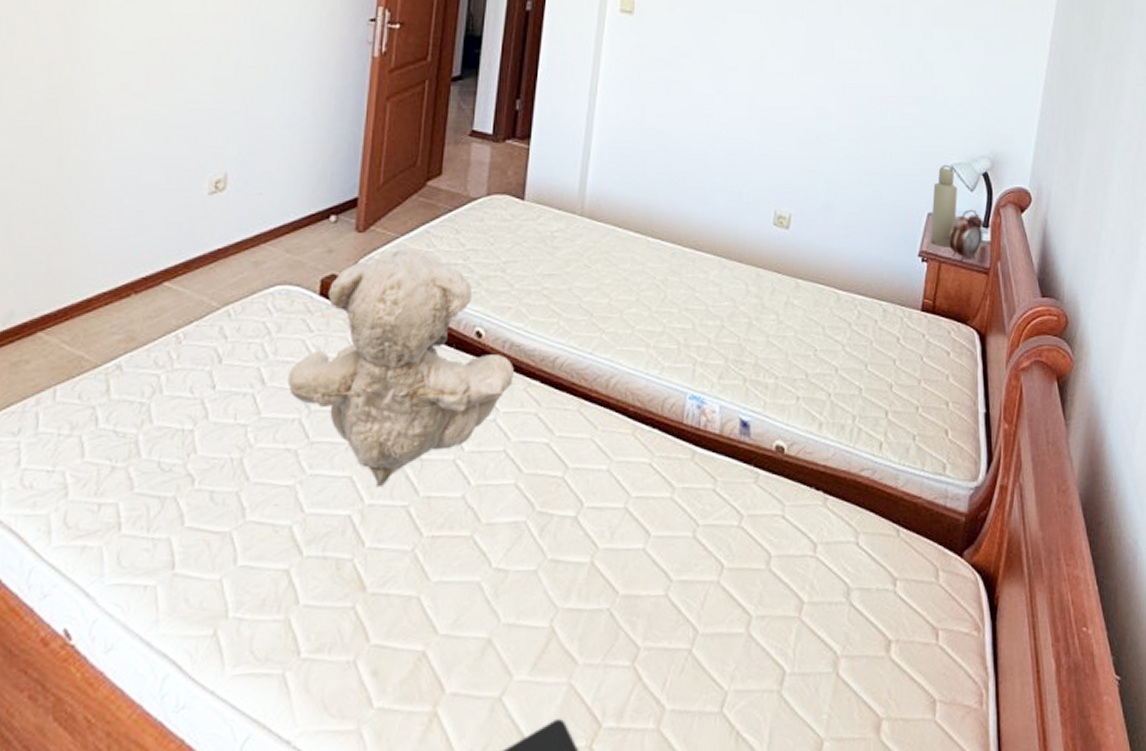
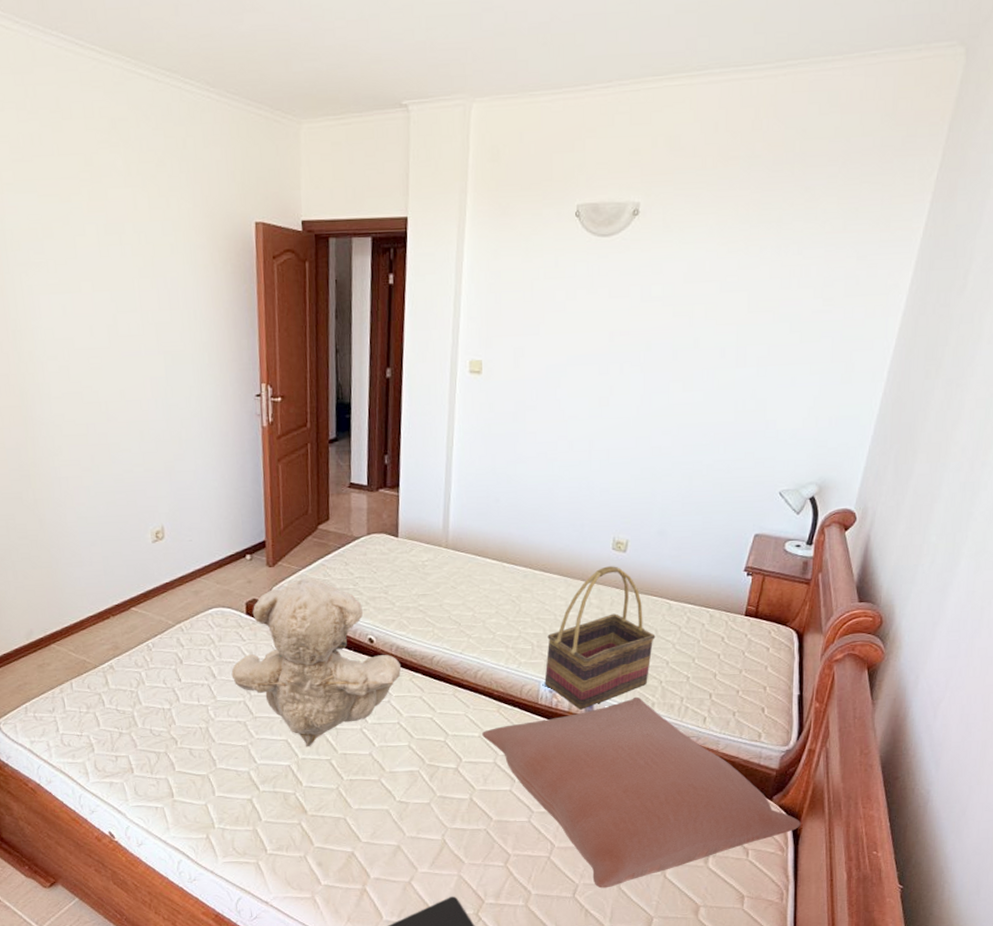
pillow: none [612,414,997,697] -> present [482,696,800,889]
woven basket: none [692,245,823,432] -> present [544,566,656,710]
bottle: present [930,164,957,247] -> none [756,491,784,563]
alarm clock: present [949,209,983,262] -> none [773,529,807,575]

